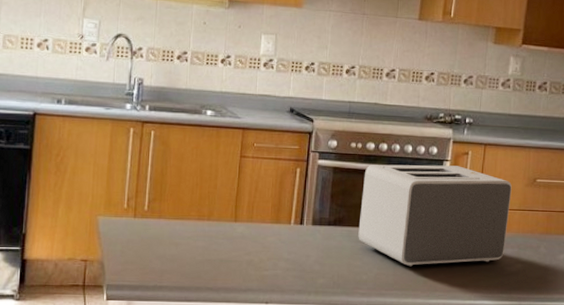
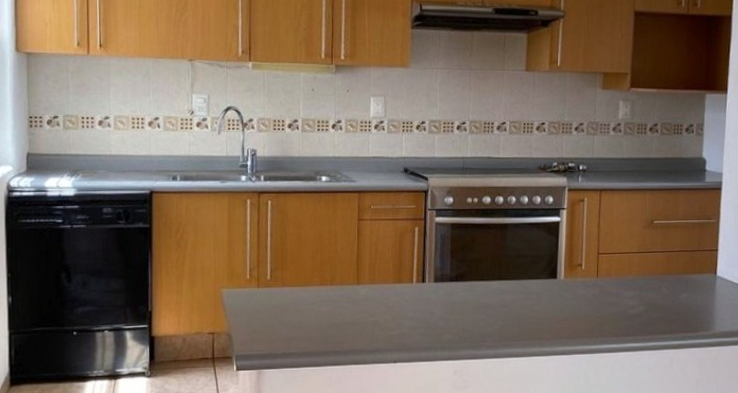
toaster: present [358,164,512,267] -> none [480,213,630,317]

